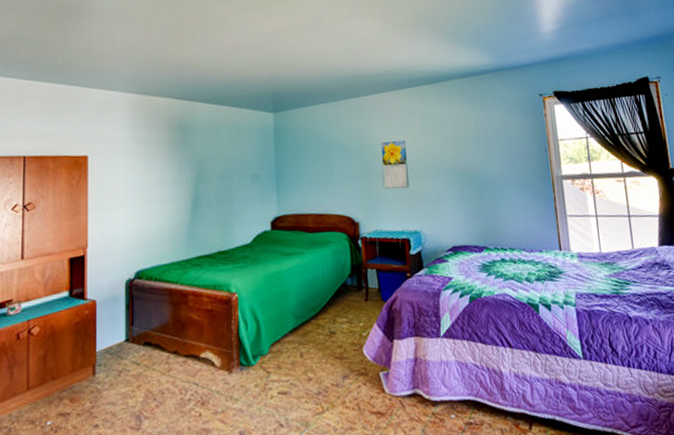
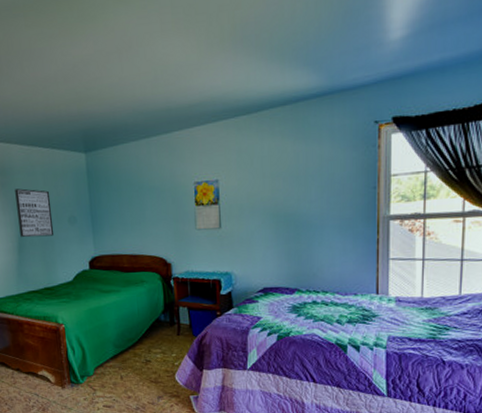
wall art: none [195,145,235,196] -> present [15,188,54,238]

